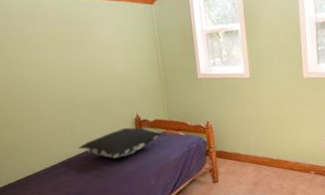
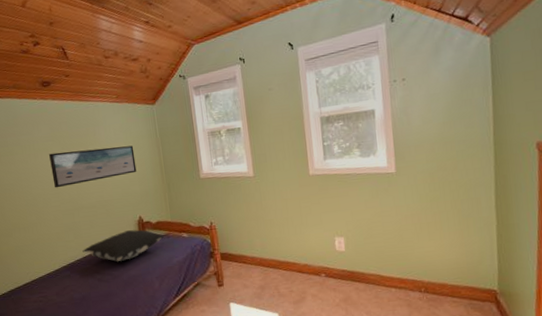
wall art: none [44,44,135,85] -> present [49,145,137,188]

